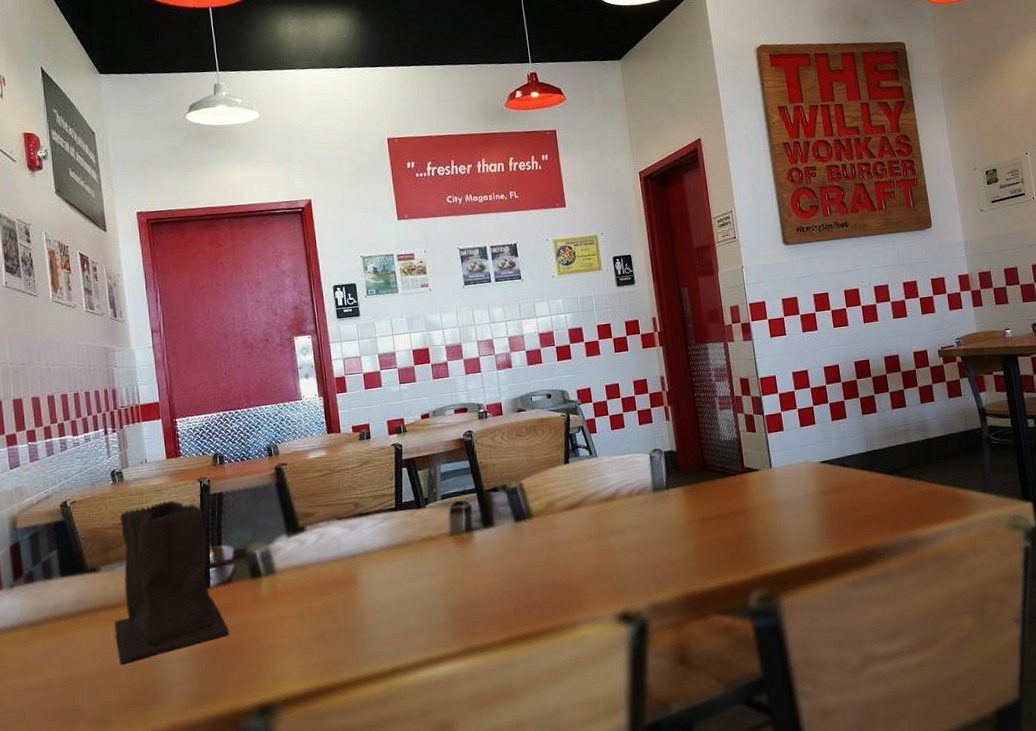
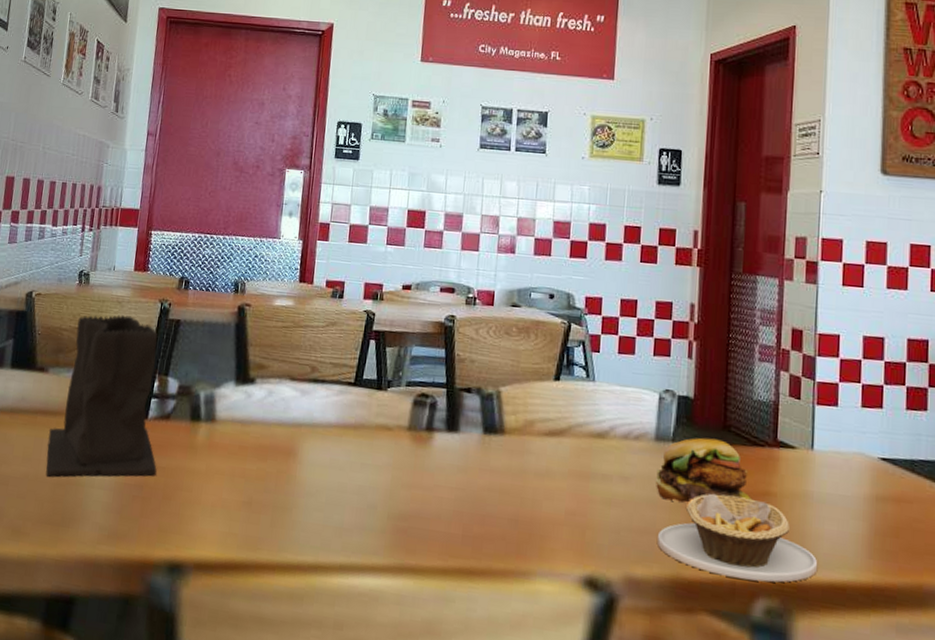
burger: none [659,478,734,536] -> present [655,437,751,503]
french fries: none [668,517,791,583] -> present [657,493,818,583]

